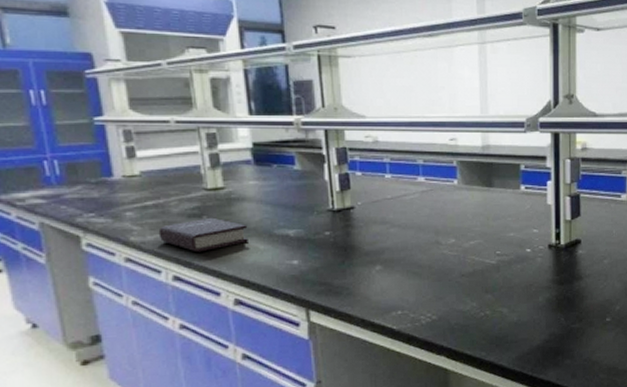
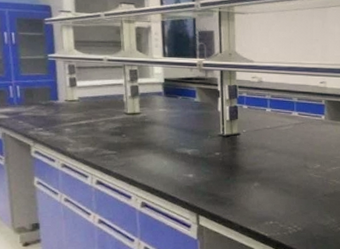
book: present [158,217,248,252] -> none [88,136,156,163]

